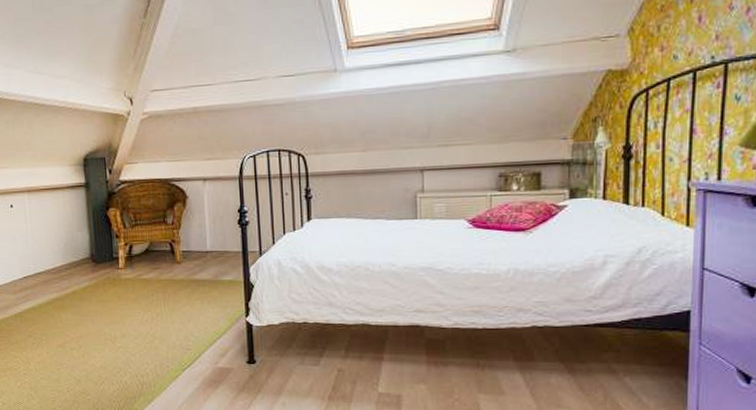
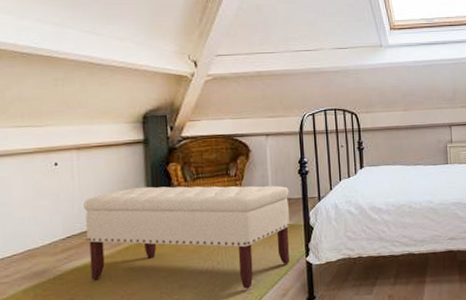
bench: none [36,232,229,344] -> present [84,185,290,289]

